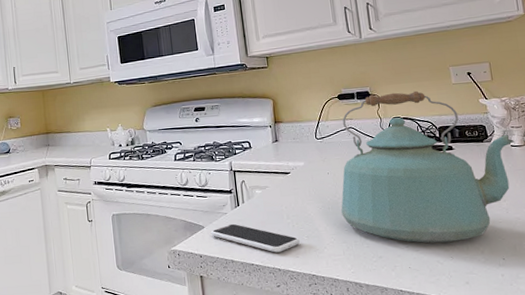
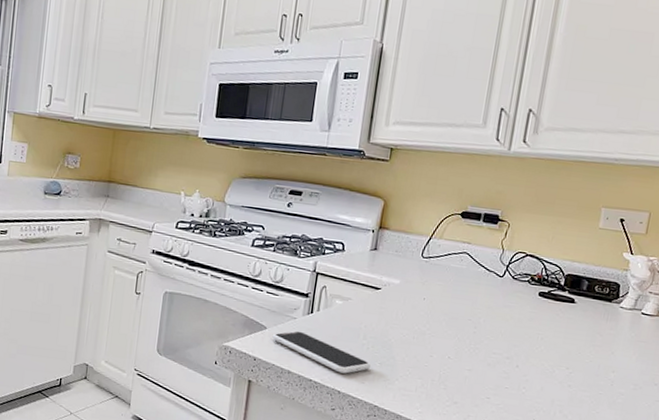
kettle: present [341,90,515,243] -> none [426,220,648,405]

